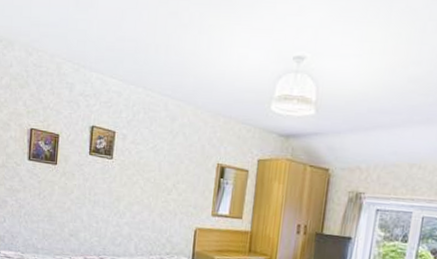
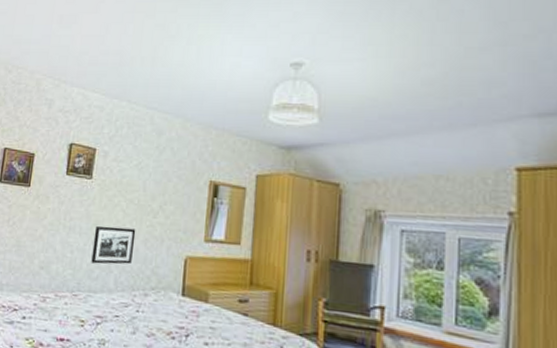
picture frame: none [114,200,153,234] -> present [91,225,136,265]

